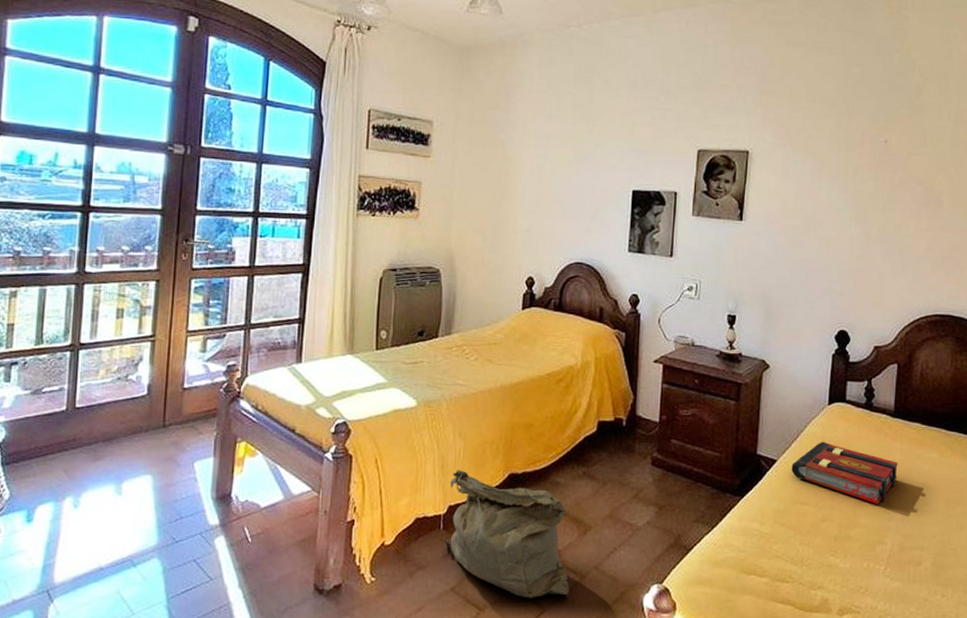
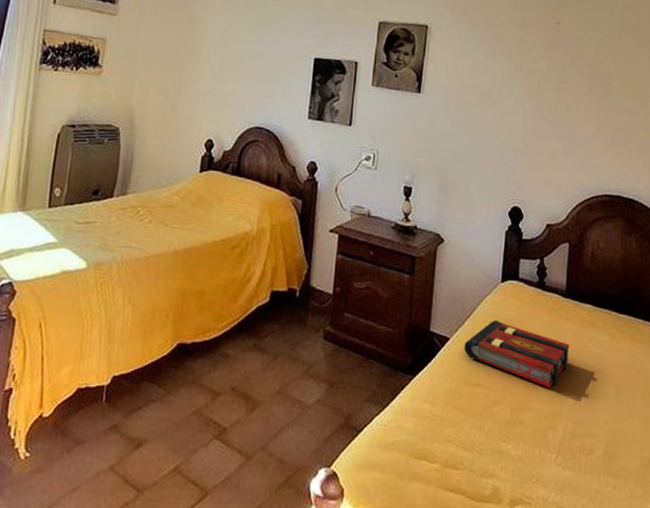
bag: present [443,470,570,599] -> none [104,338,235,481]

